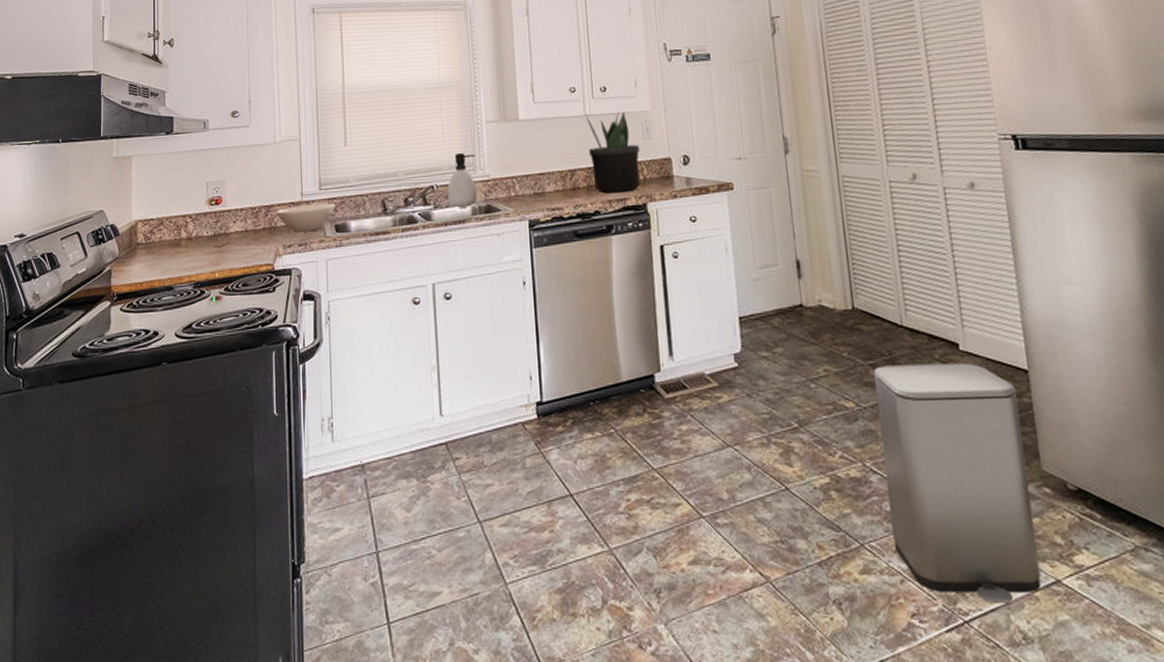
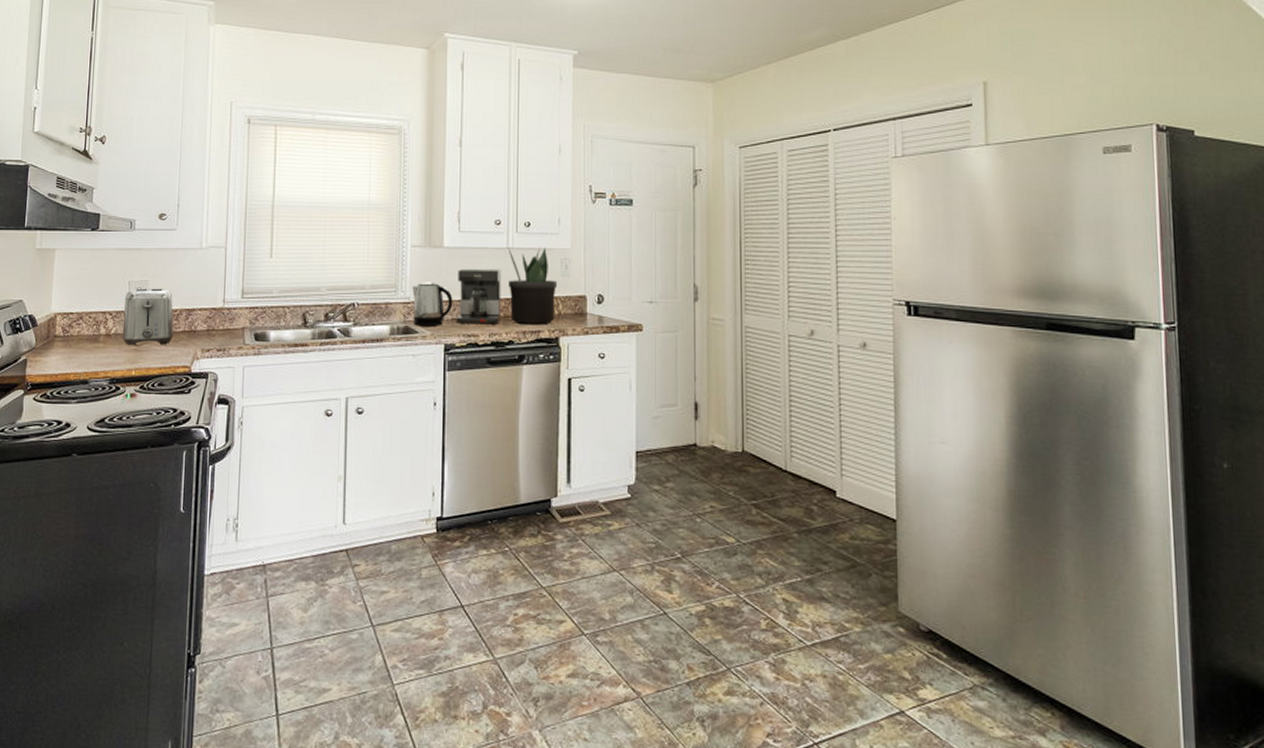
toaster: none [203,186,254,248] -> present [122,288,174,346]
bowl: present [274,203,336,233] -> none [195,311,257,338]
soap dispenser: present [447,153,478,208] -> none [367,274,398,327]
kettle: none [491,157,534,204] -> present [412,282,453,326]
coffee maker: none [536,137,587,198] -> present [455,268,503,325]
pedal bin: present [873,362,1041,605] -> none [755,505,887,730]

